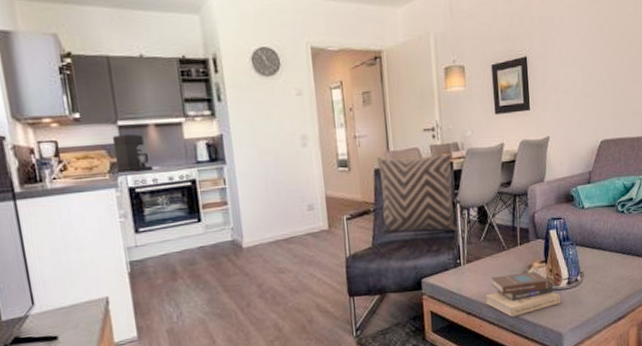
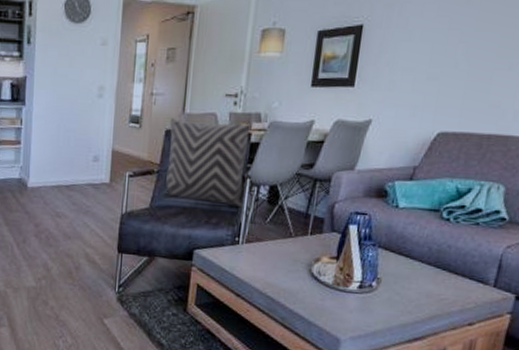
books: present [485,271,561,318] -> none [258,262,348,310]

